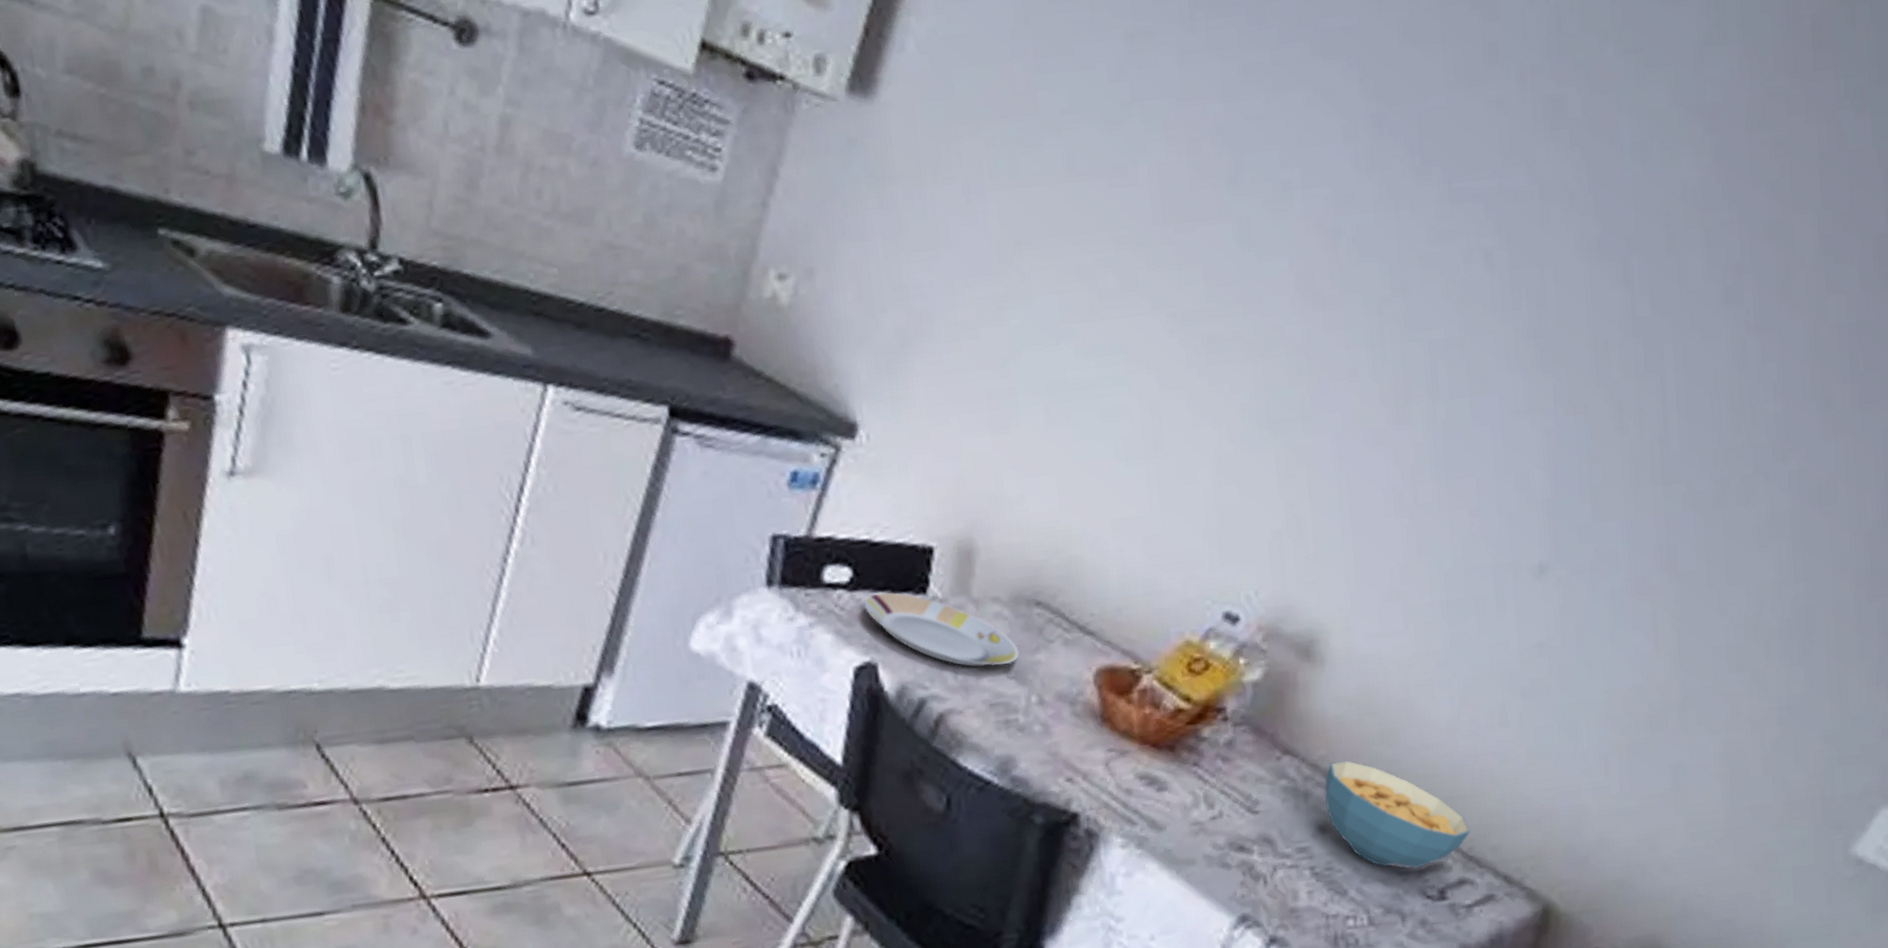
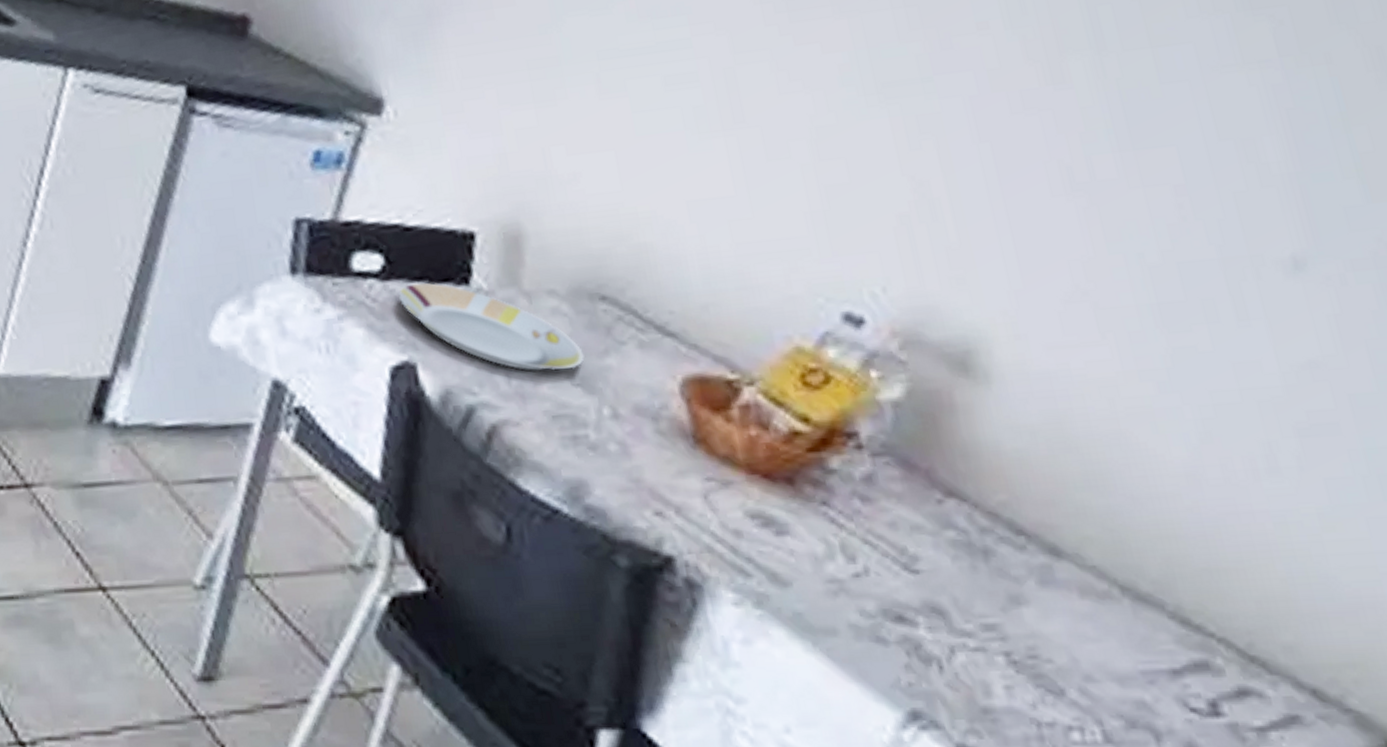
cereal bowl: present [1324,759,1471,869] -> none [1009,508,1246,667]

